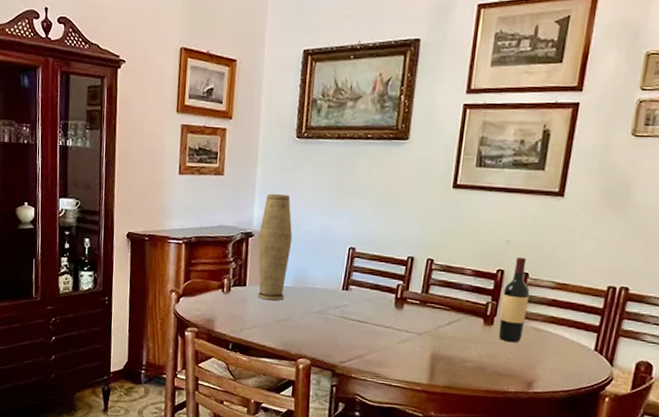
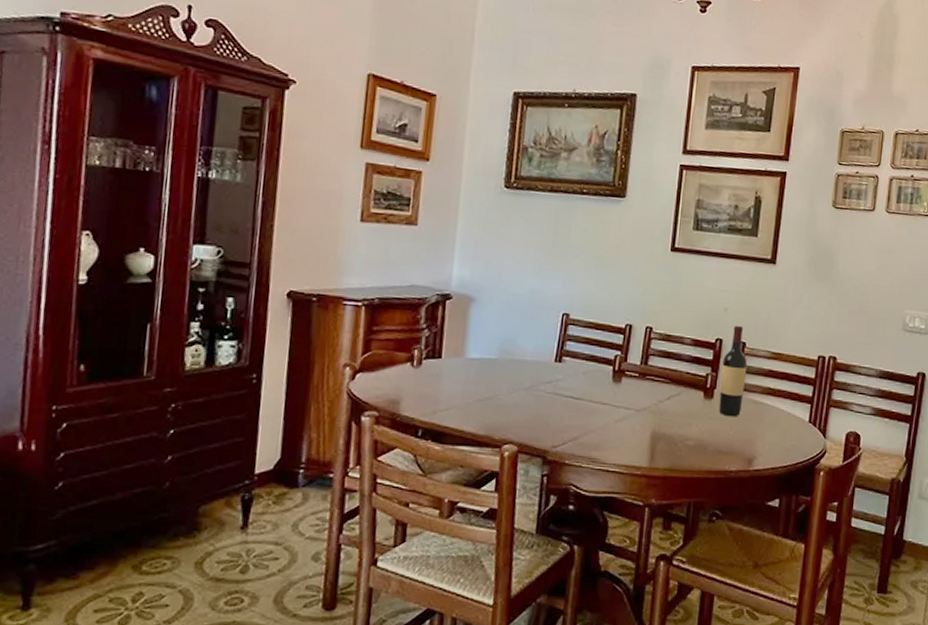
vase: present [257,193,293,301] -> none [454,249,499,376]

